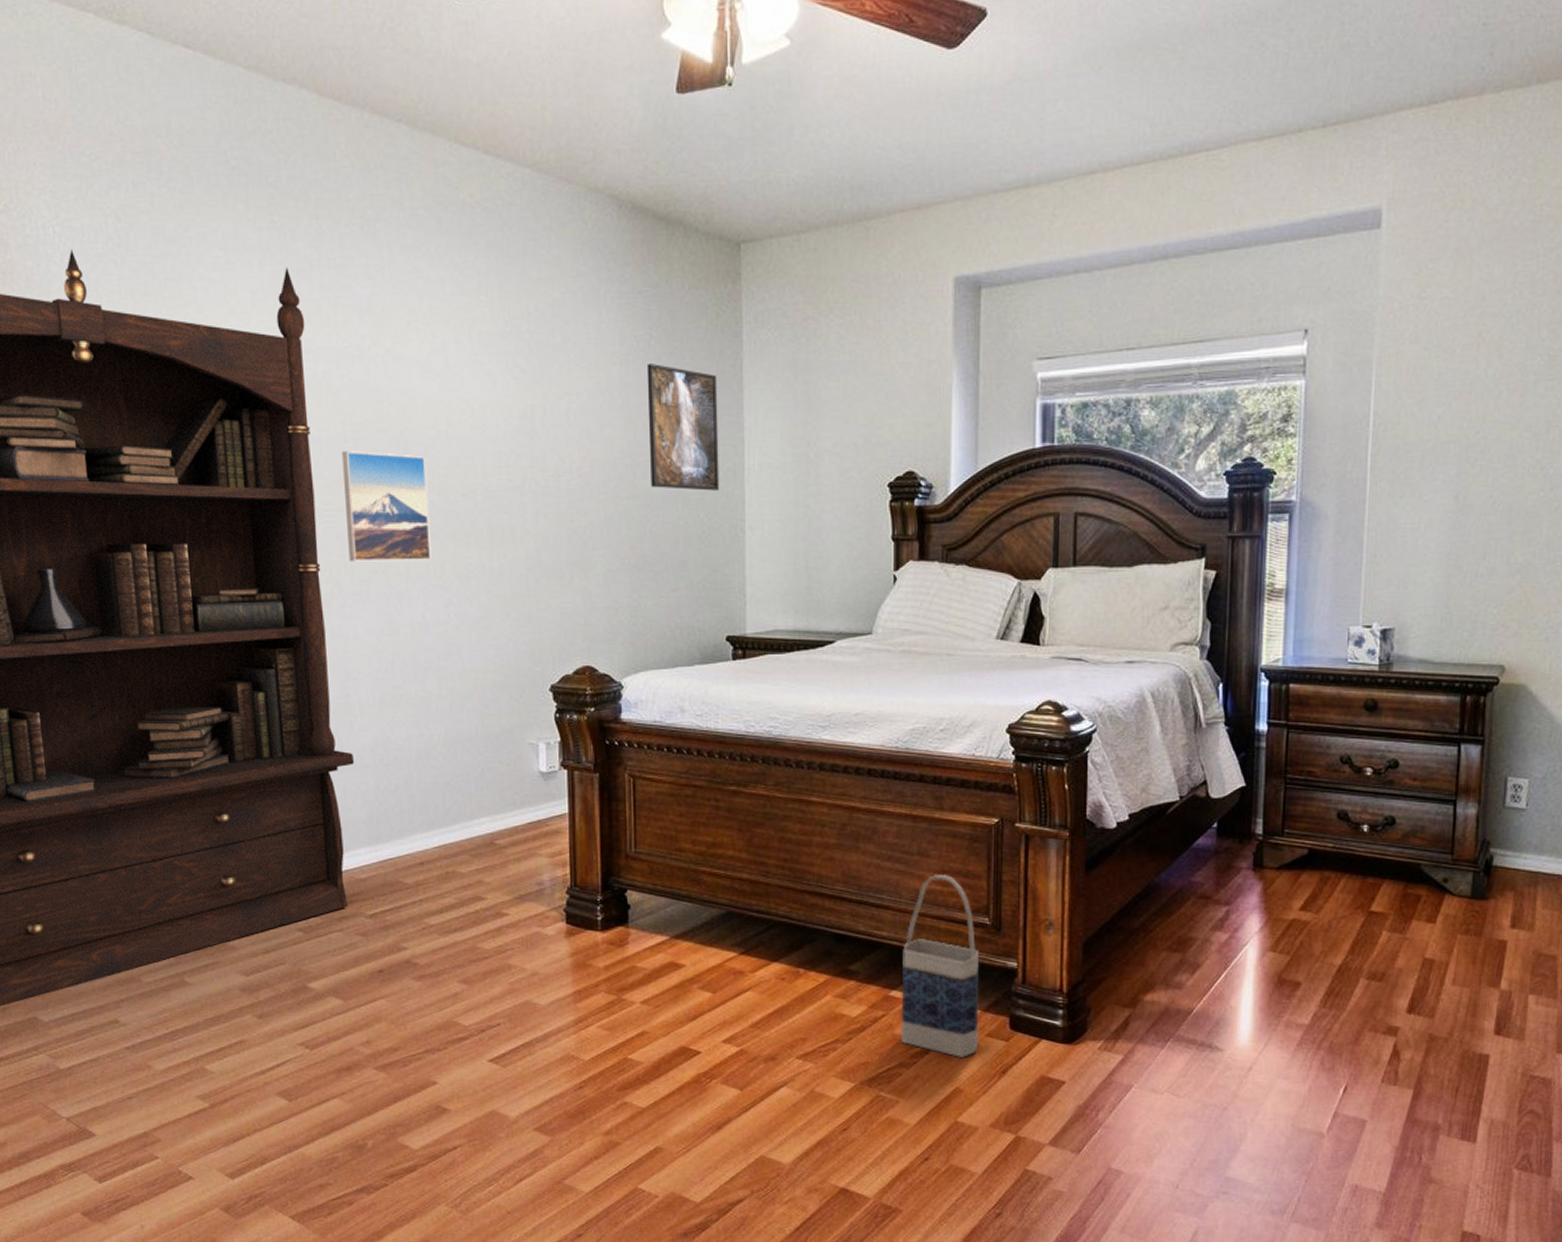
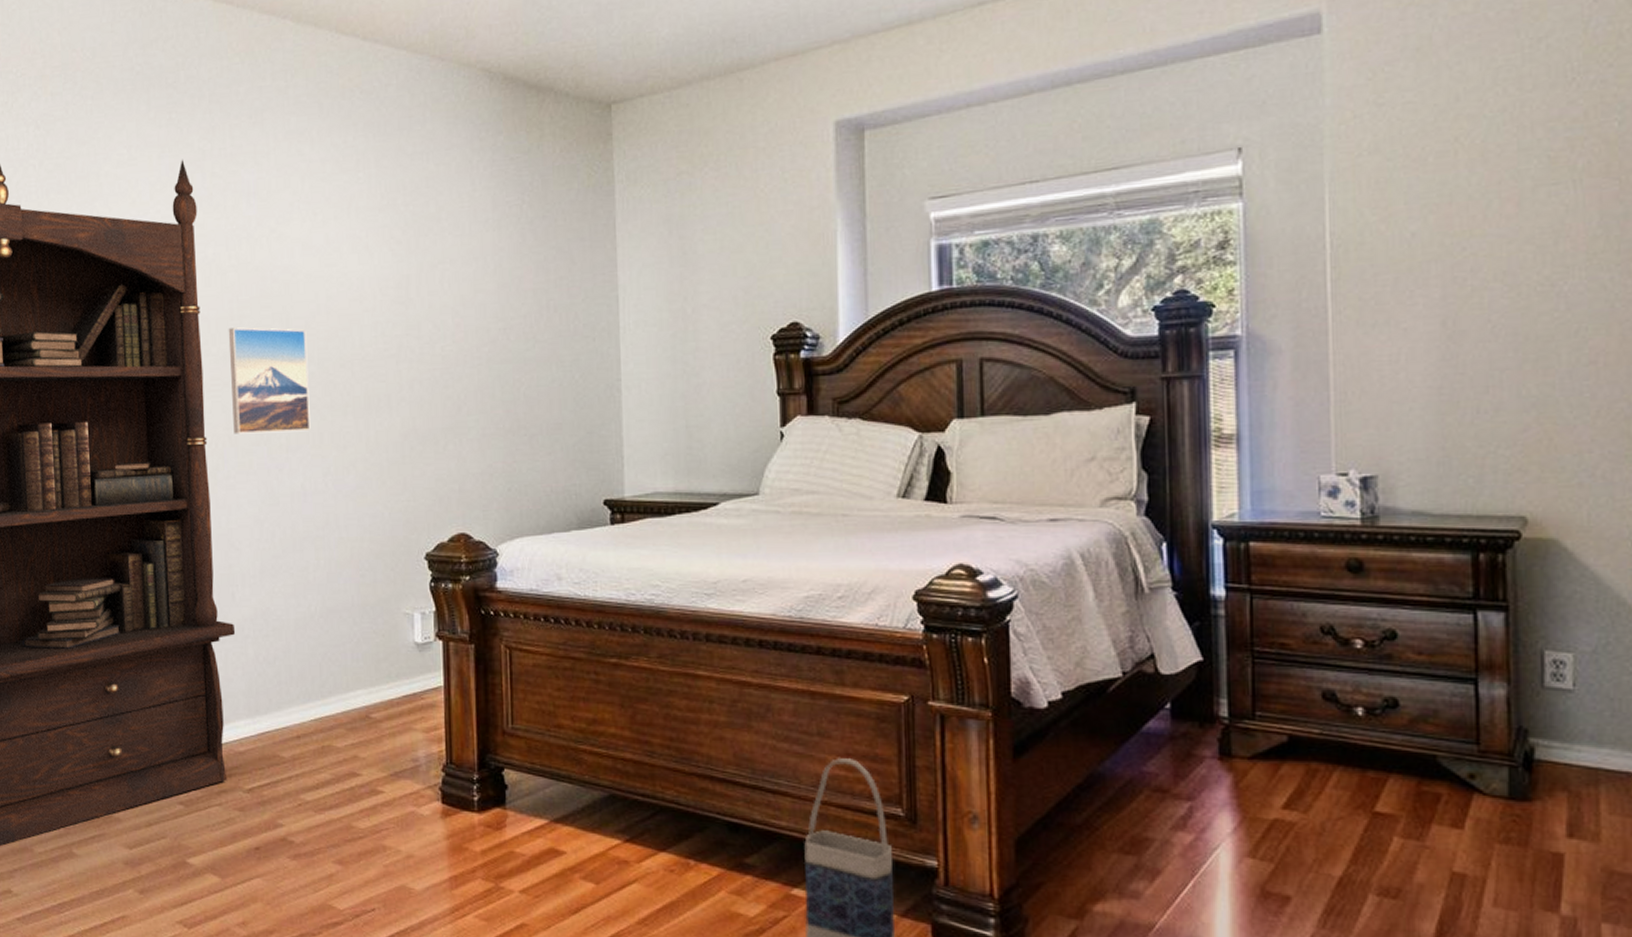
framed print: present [646,364,720,491] -> none [519,227,594,352]

